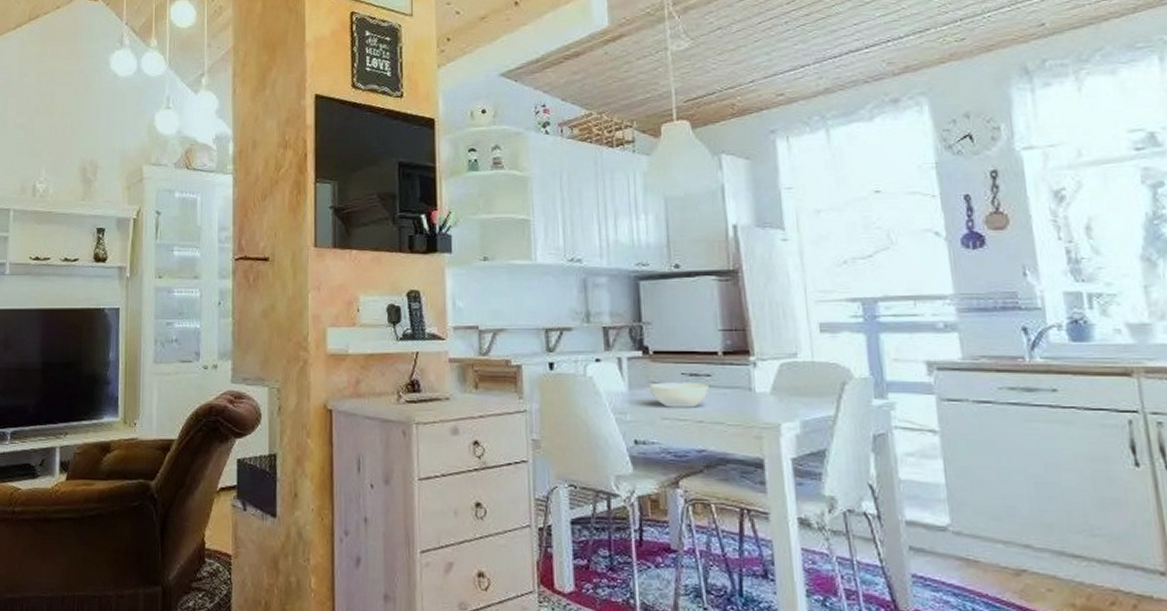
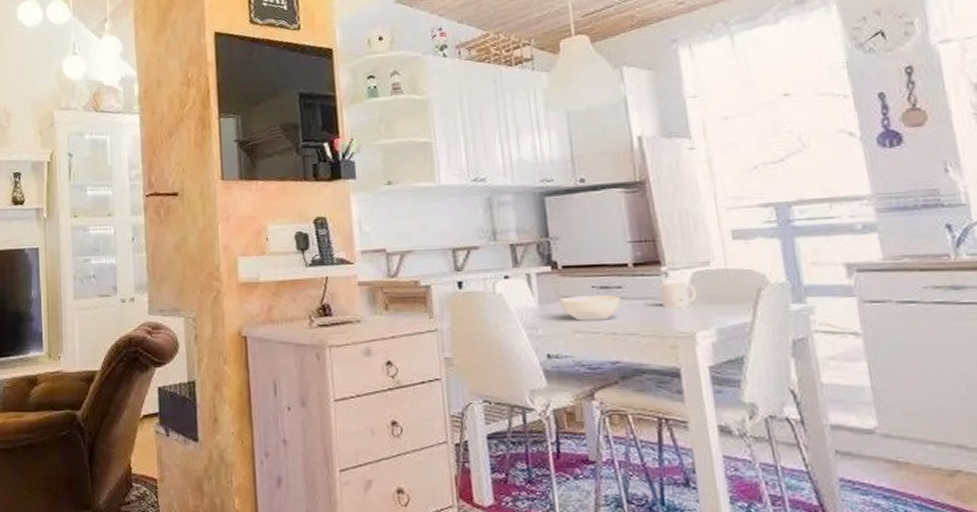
mug: none [746,372,783,399] -> present [658,281,697,309]

